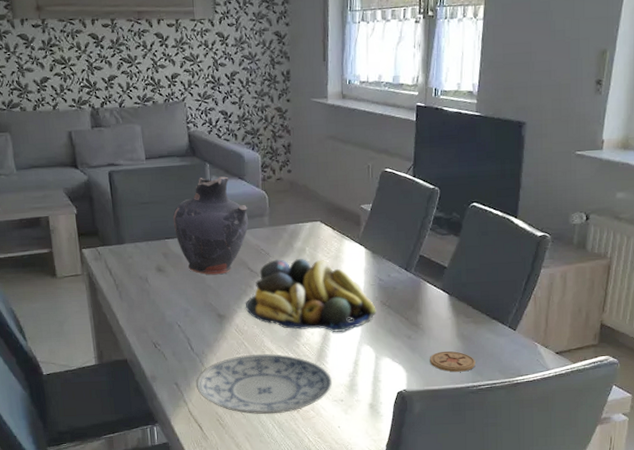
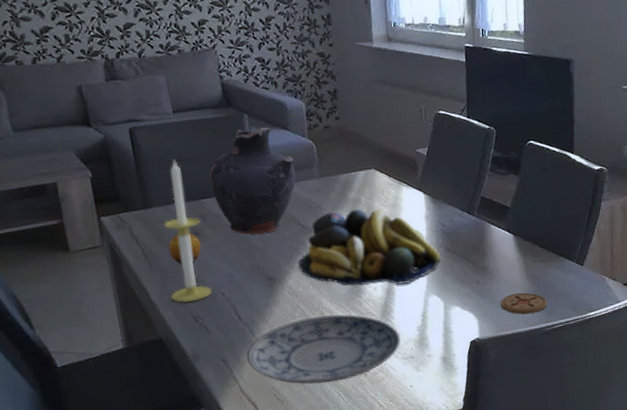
candle: none [134,201,170,330] -> present [164,158,212,303]
fruit: none [135,268,163,297] -> present [168,232,202,265]

